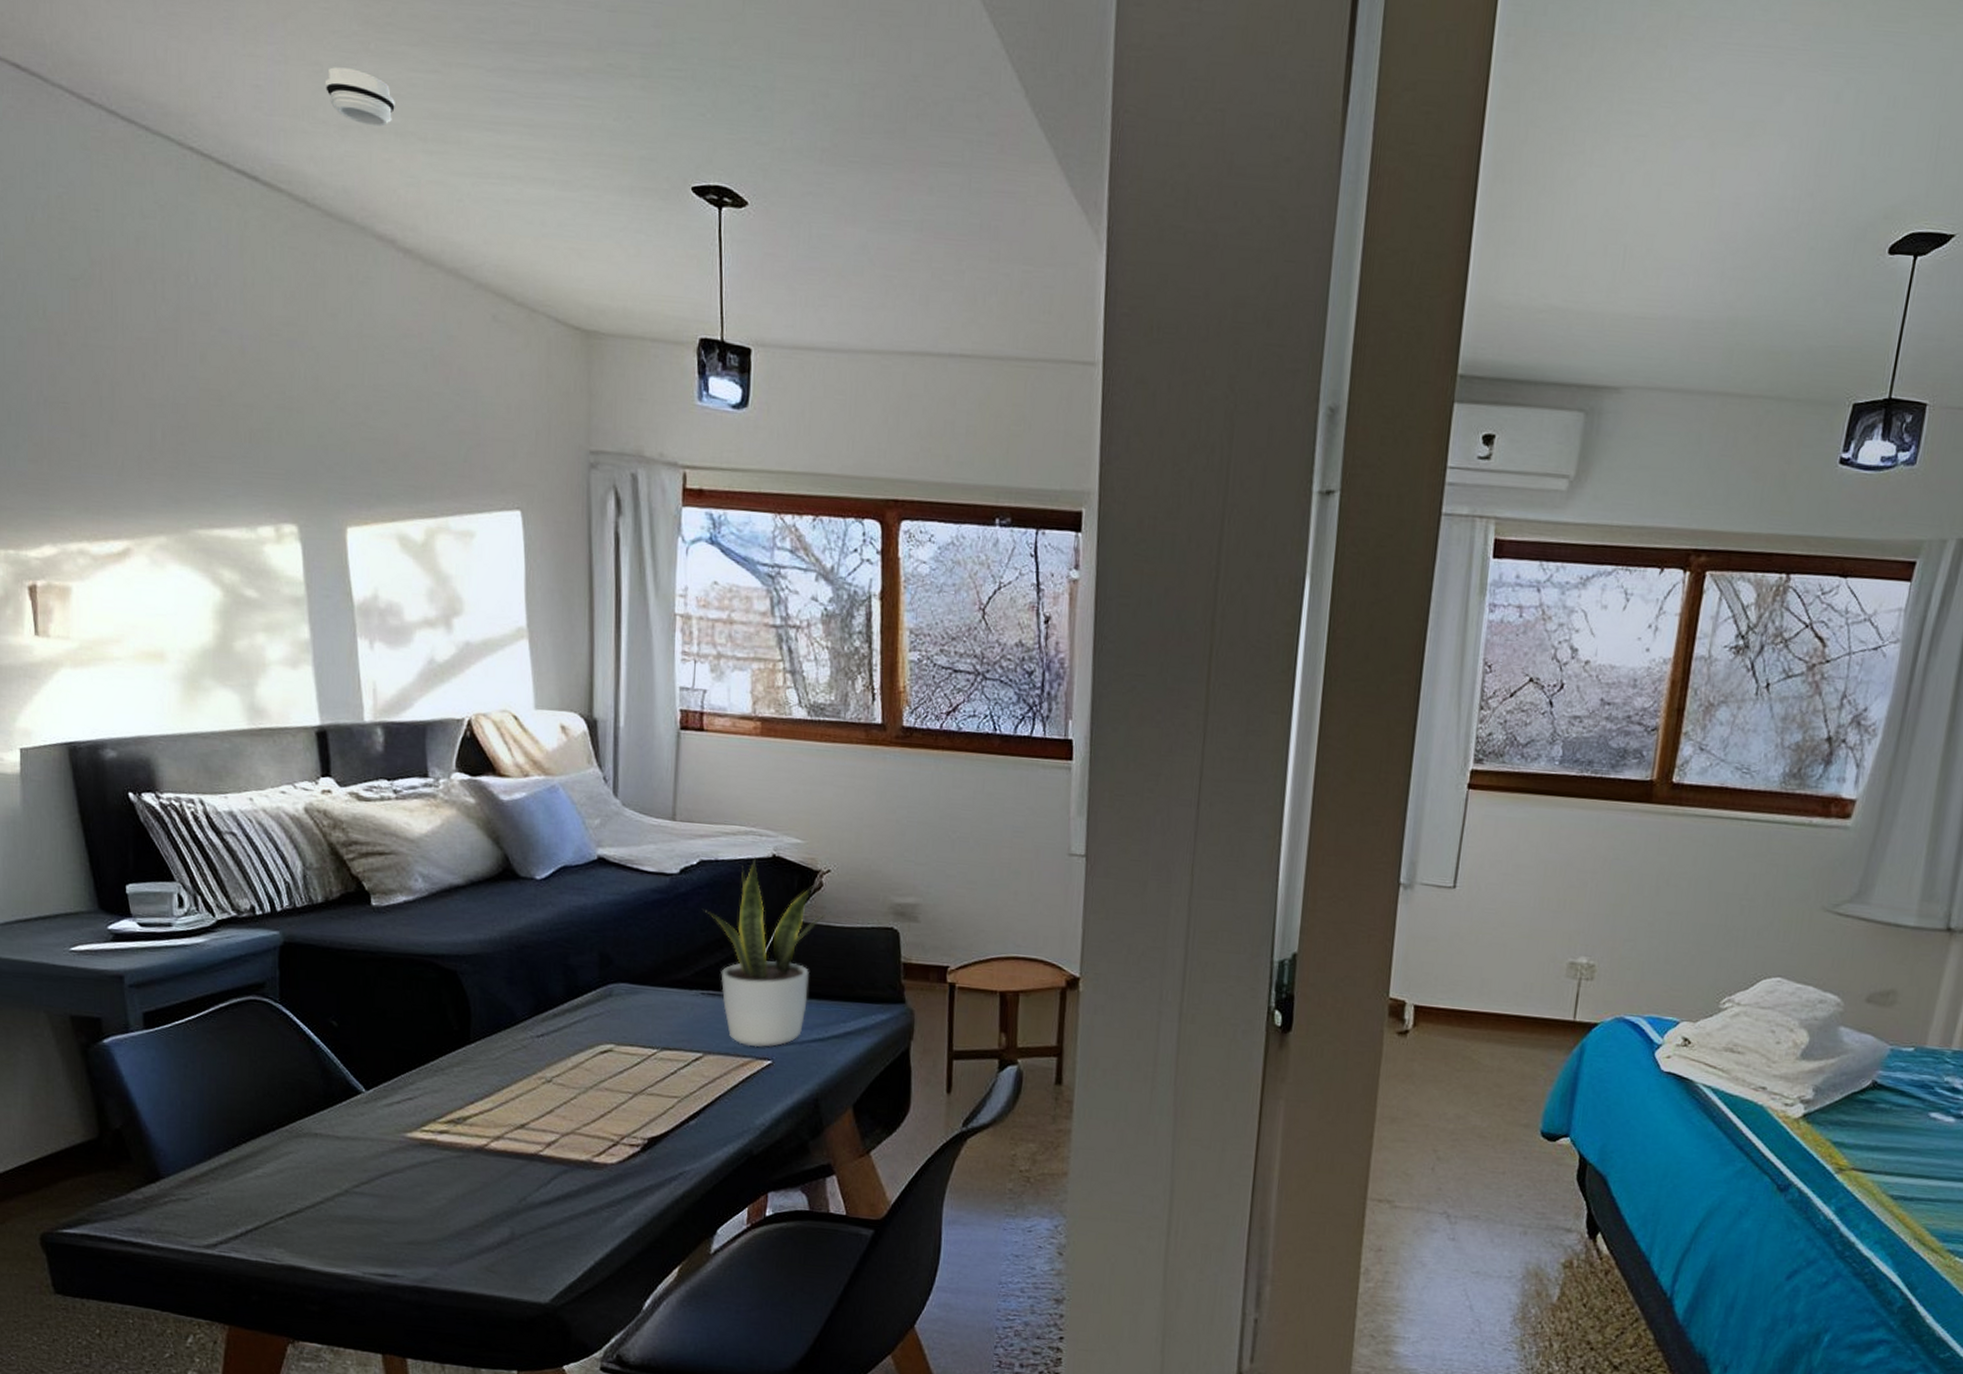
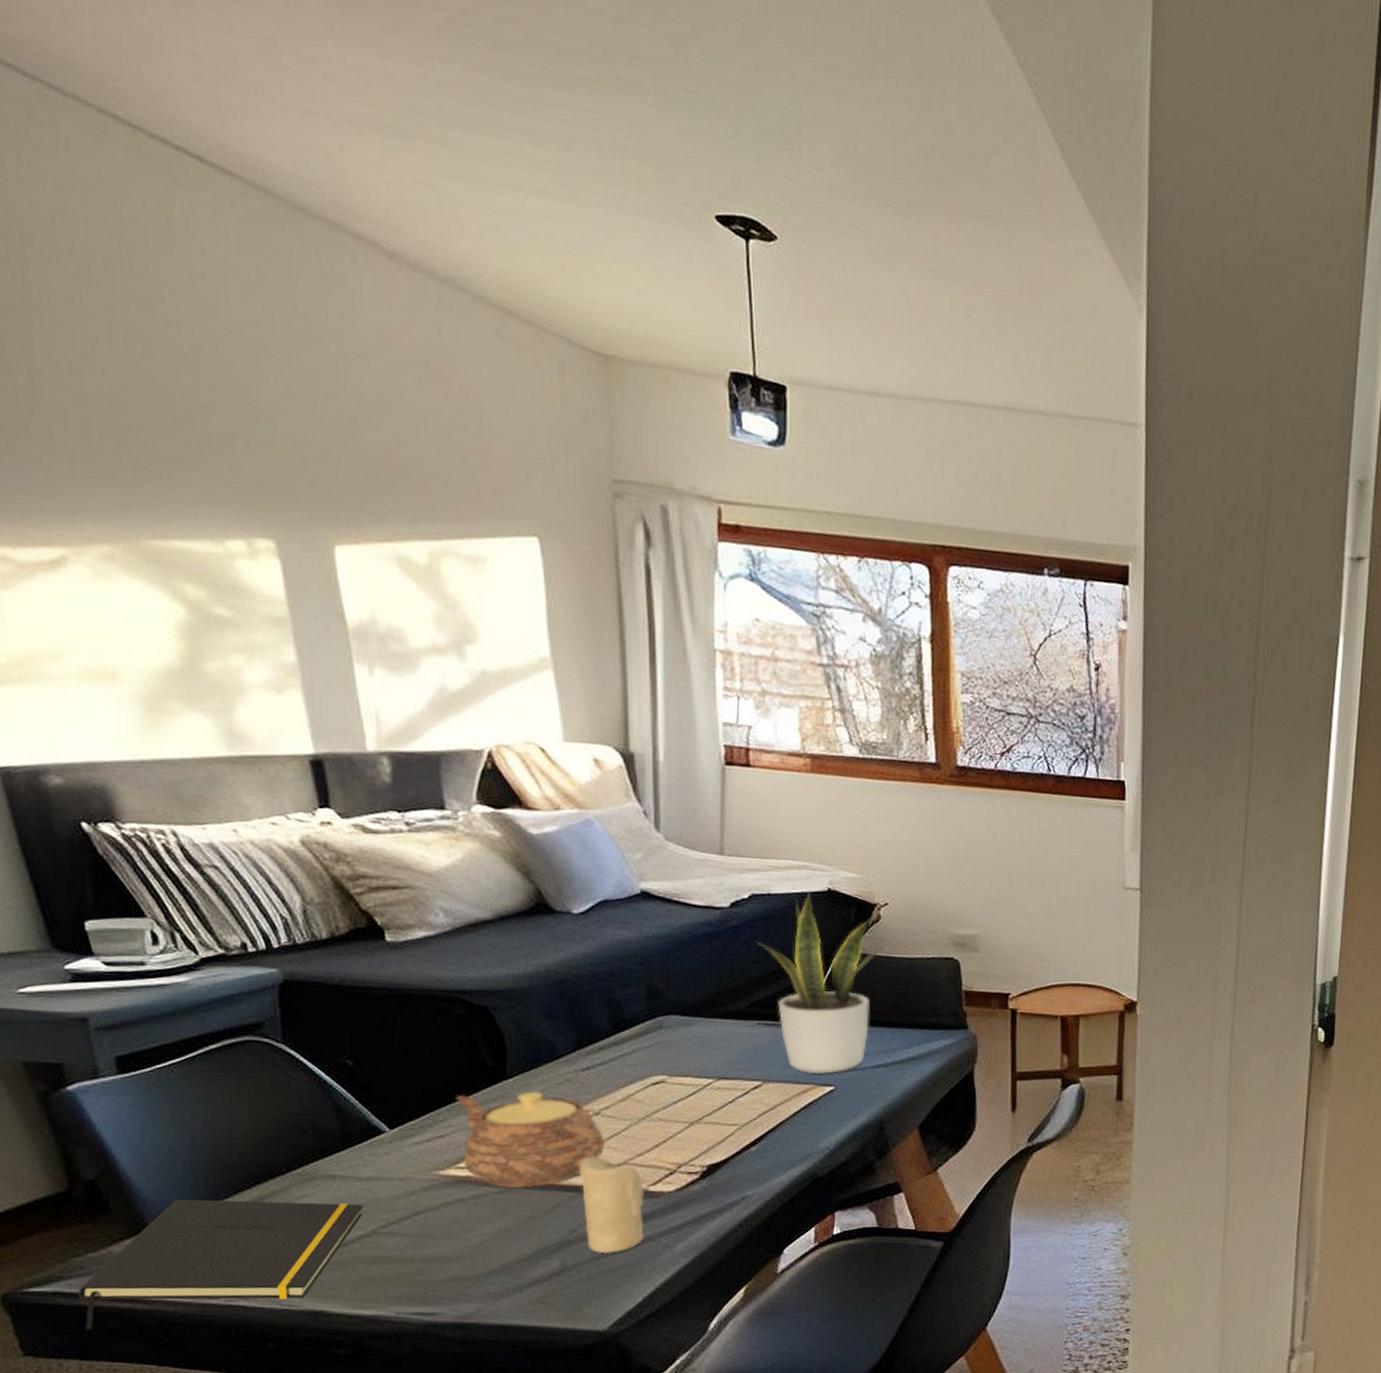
notepad: none [101,1150,340,1273] -> present [78,1199,364,1330]
smoke detector: present [324,67,395,127] -> none [280,44,368,117]
teapot: none [424,1056,555,1154] -> present [456,1091,604,1188]
candle: none [530,1124,589,1225] -> present [579,1156,644,1254]

